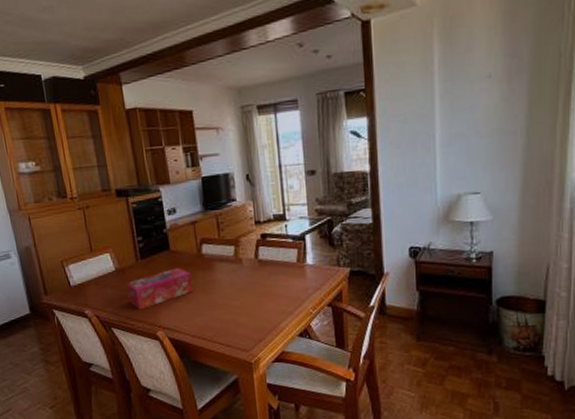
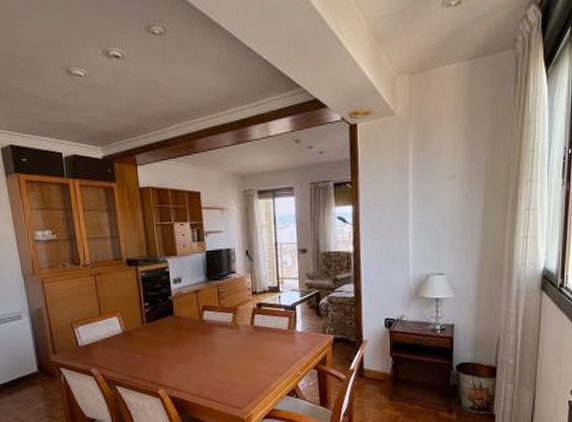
tissue box: present [125,268,193,310] -> none [131,331,193,370]

